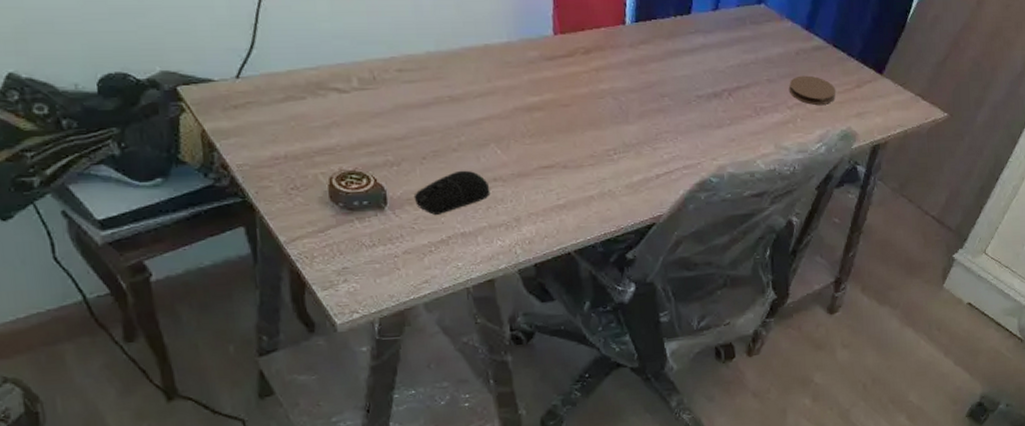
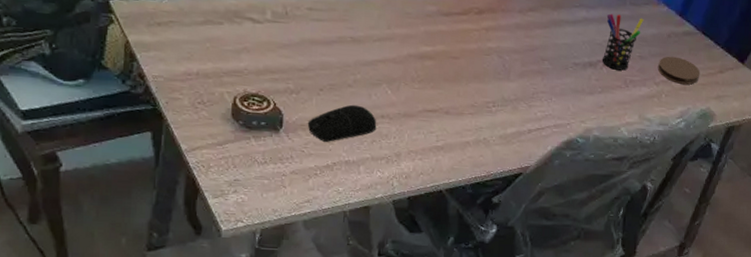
pen holder: none [726,36,768,98] -> present [602,13,644,70]

